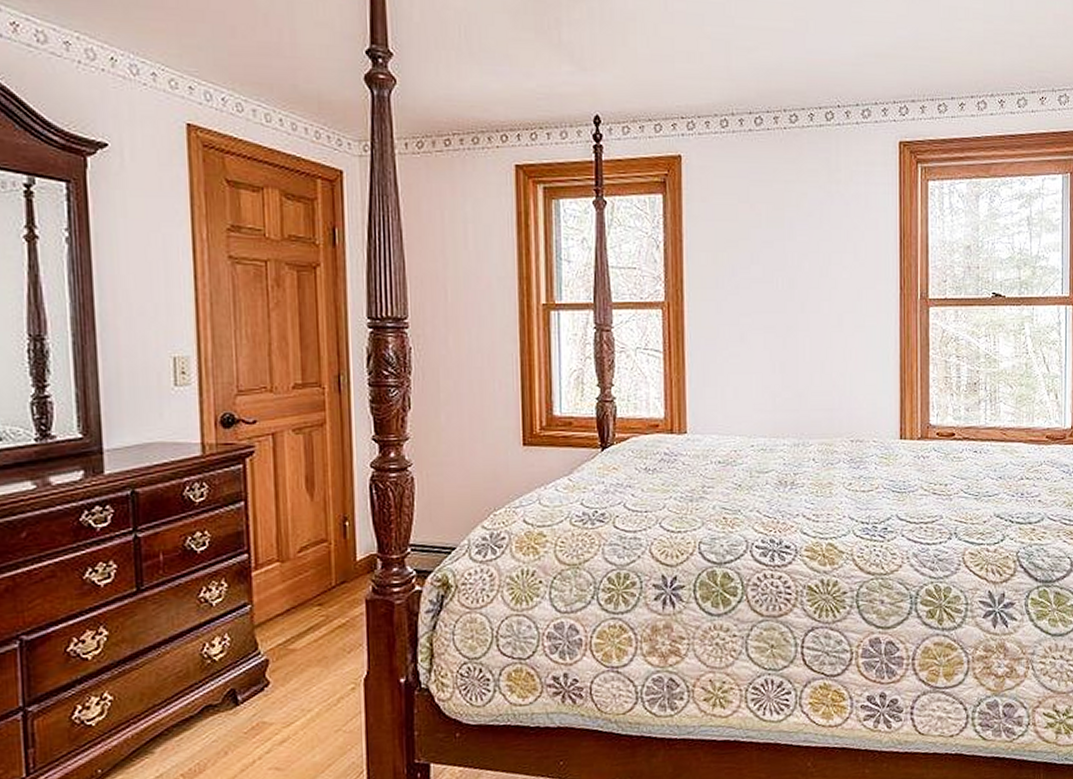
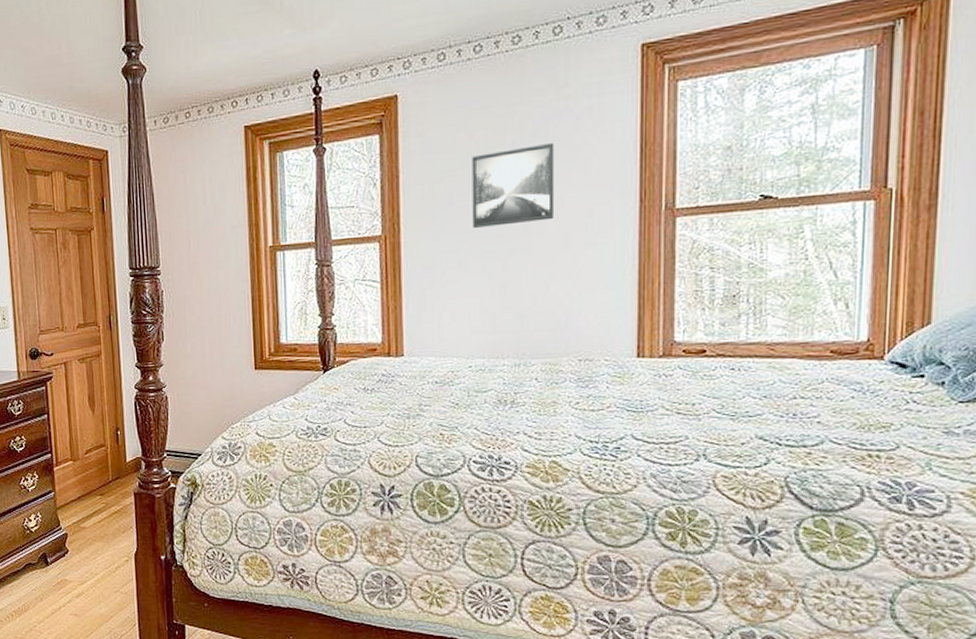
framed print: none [753,223,829,302] -> present [471,142,555,228]

